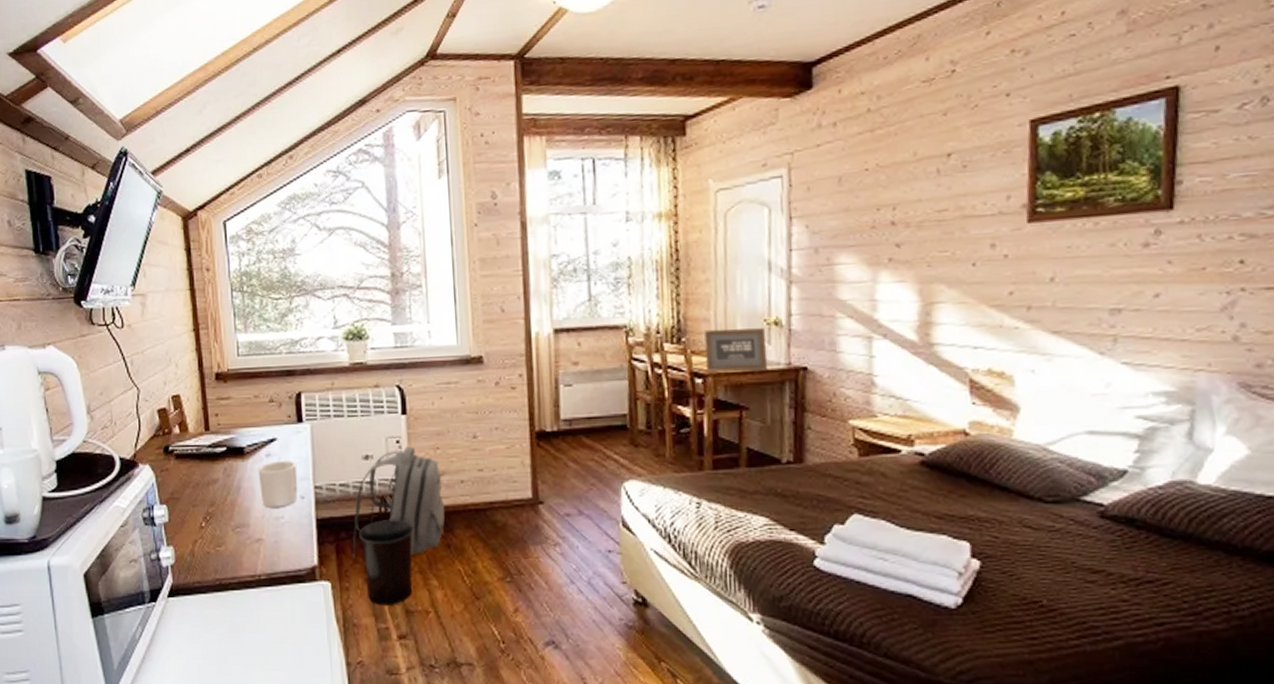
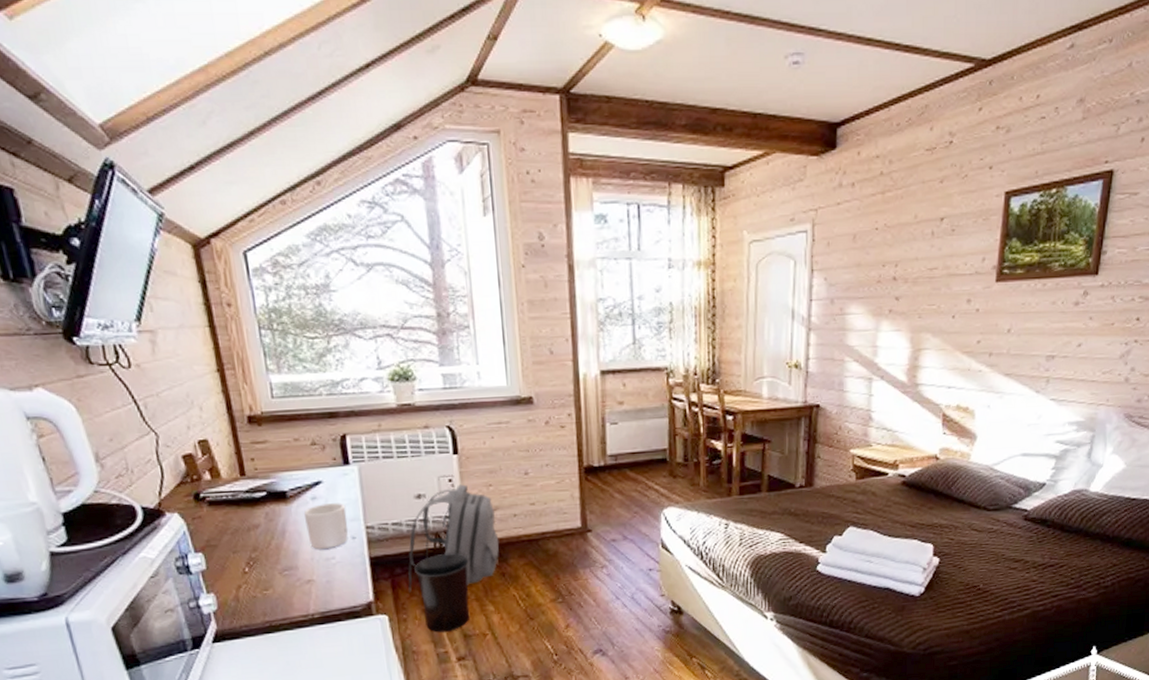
picture frame: present [704,328,768,372] -> none [736,370,788,410]

